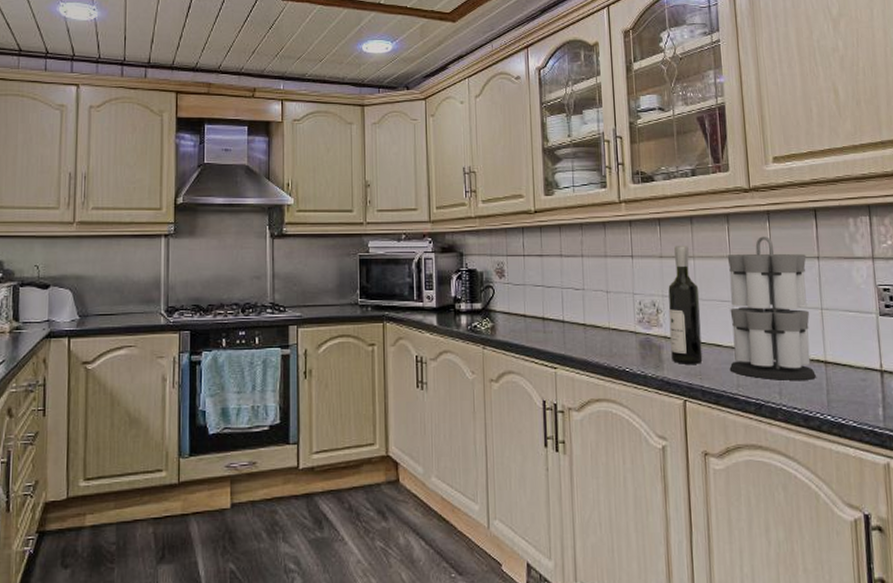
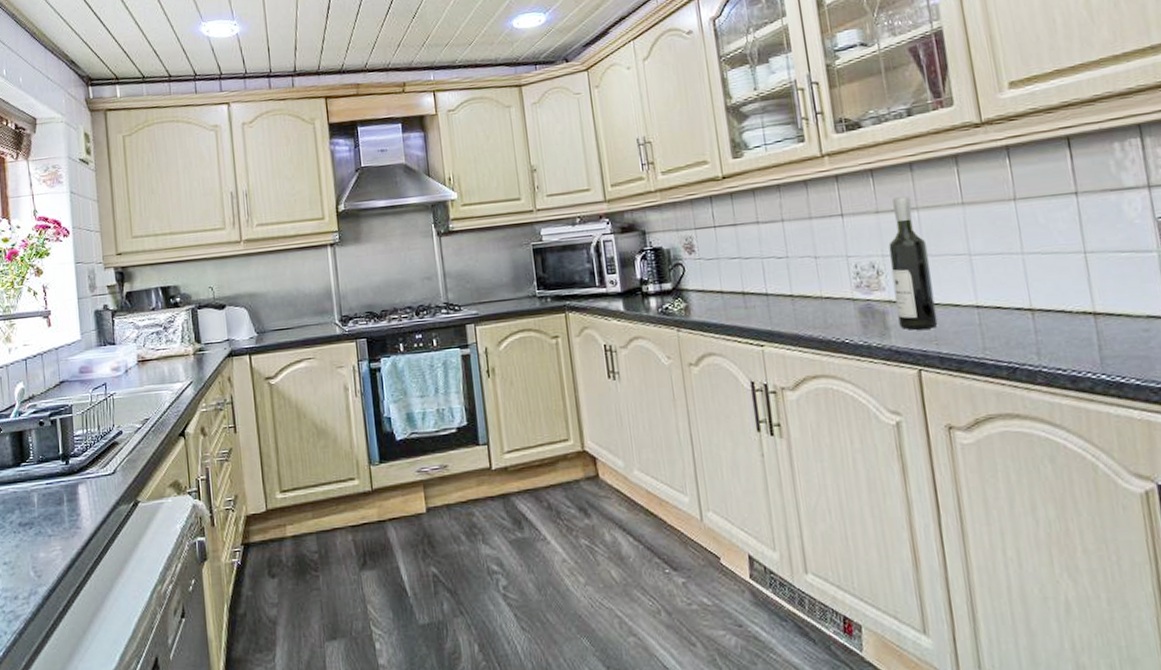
spice rack: present [727,236,816,380] -> none [959,175,1083,339]

